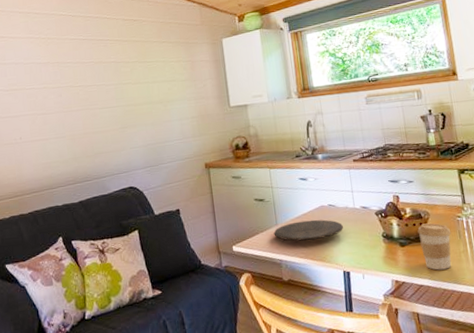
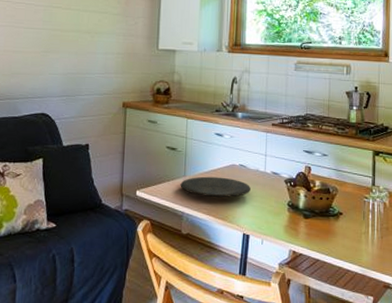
coffee cup: present [417,223,452,270] -> none [323,199,356,248]

